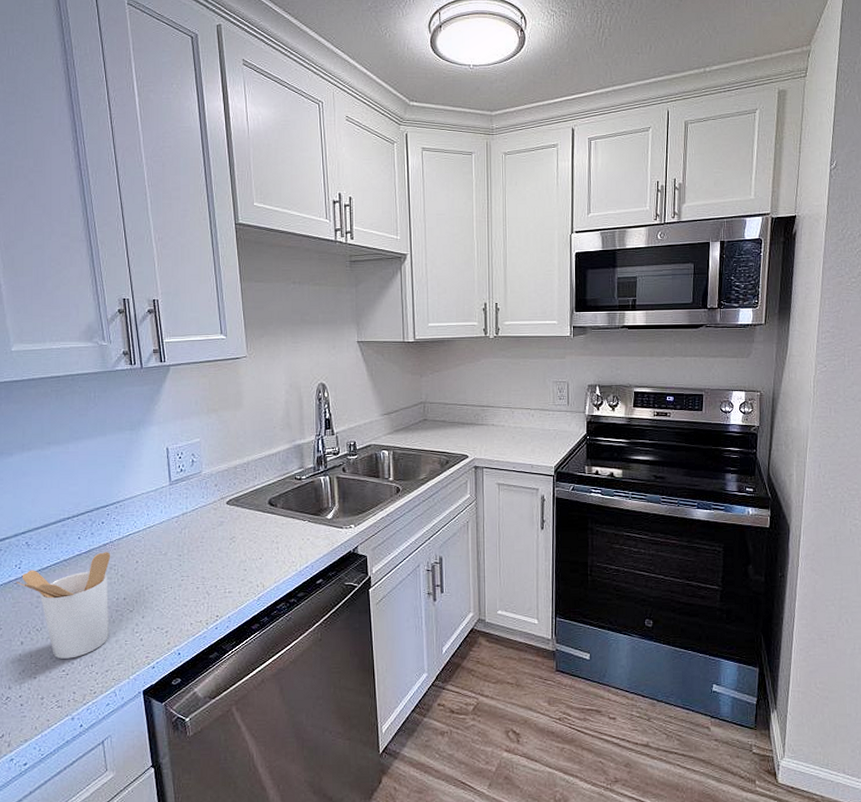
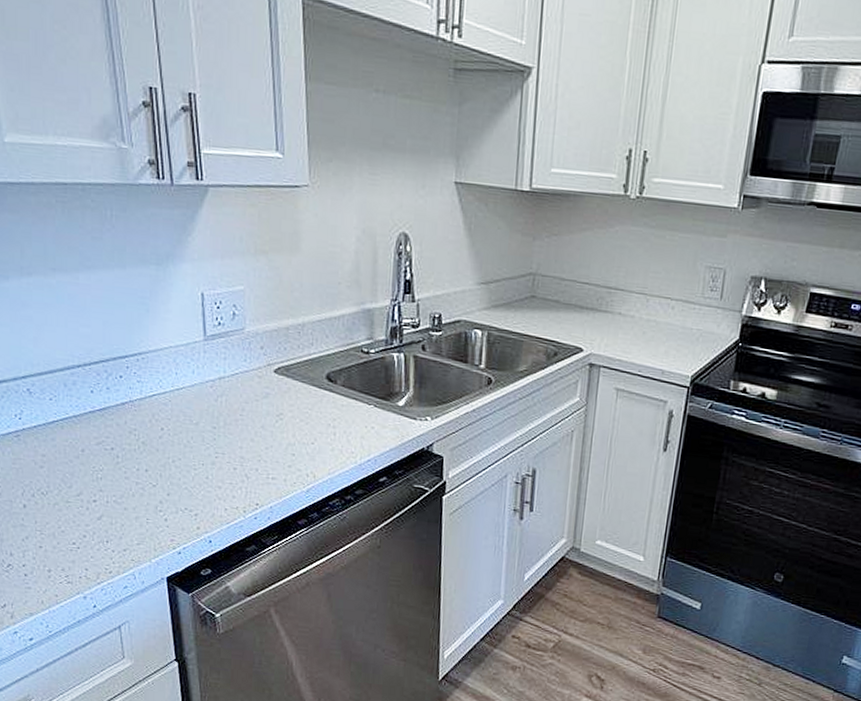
utensil holder: present [16,552,111,659] -> none [16,412,131,531]

